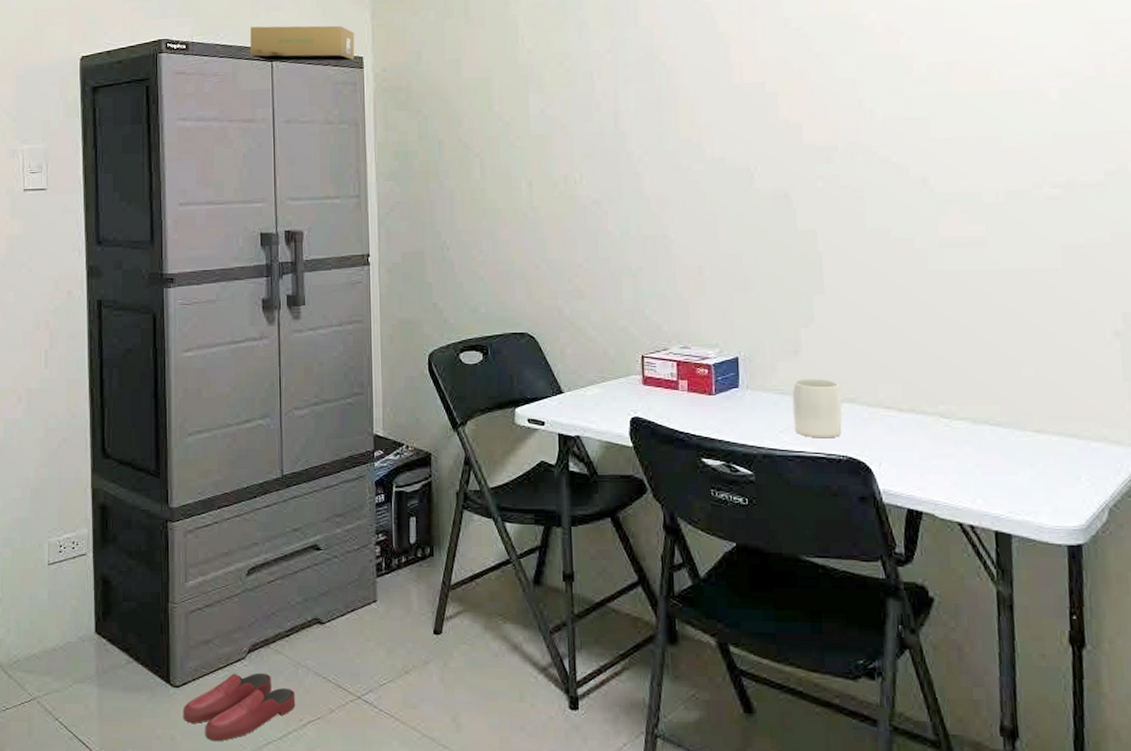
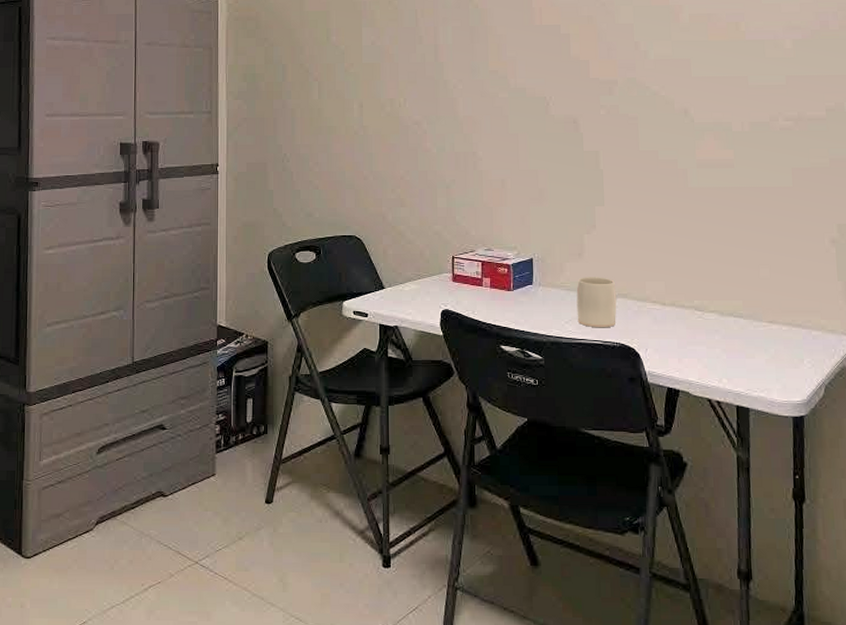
slippers: present [183,672,296,742] -> none [33,542,139,608]

